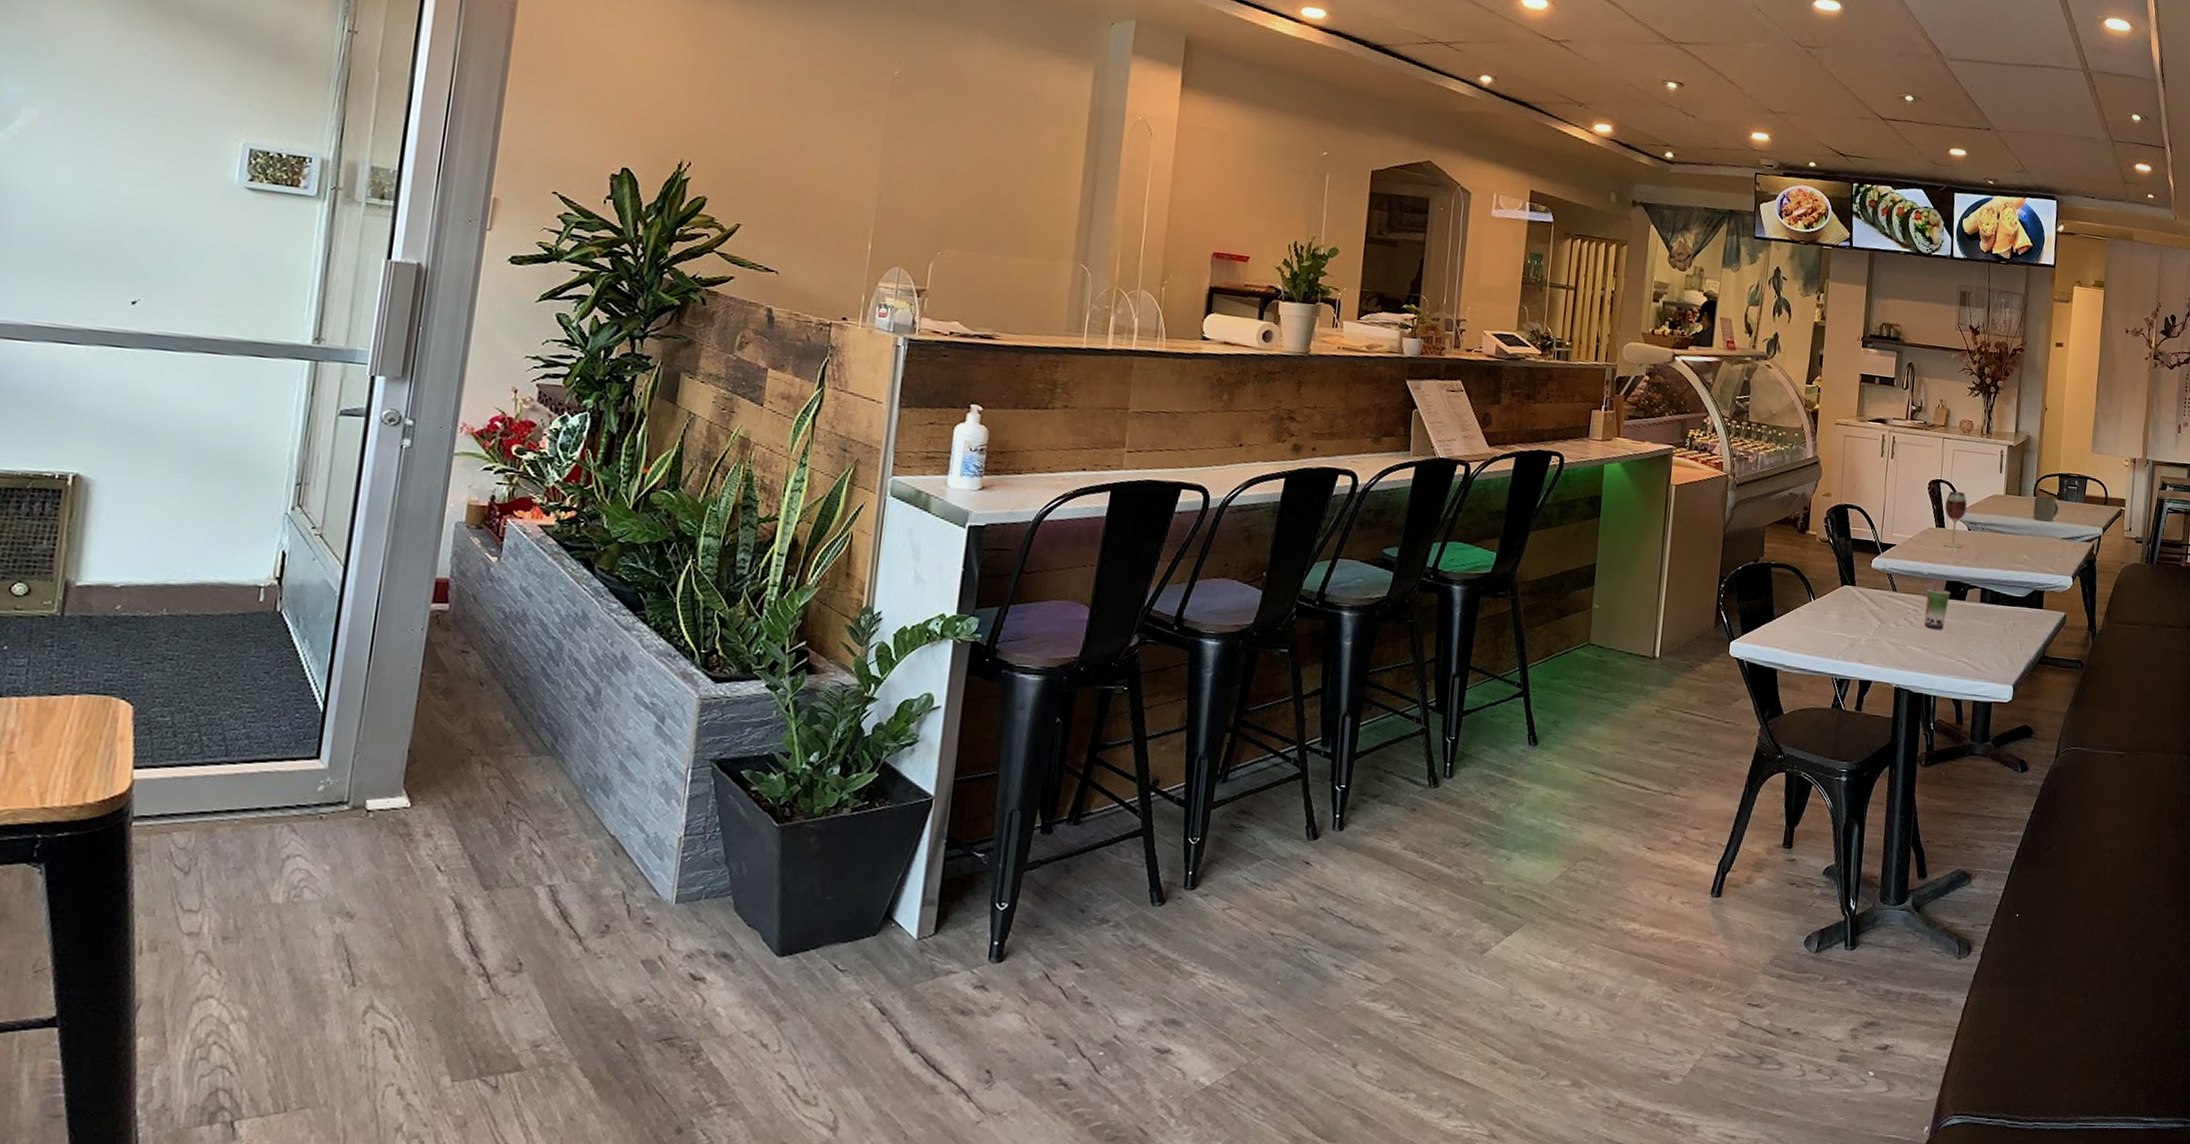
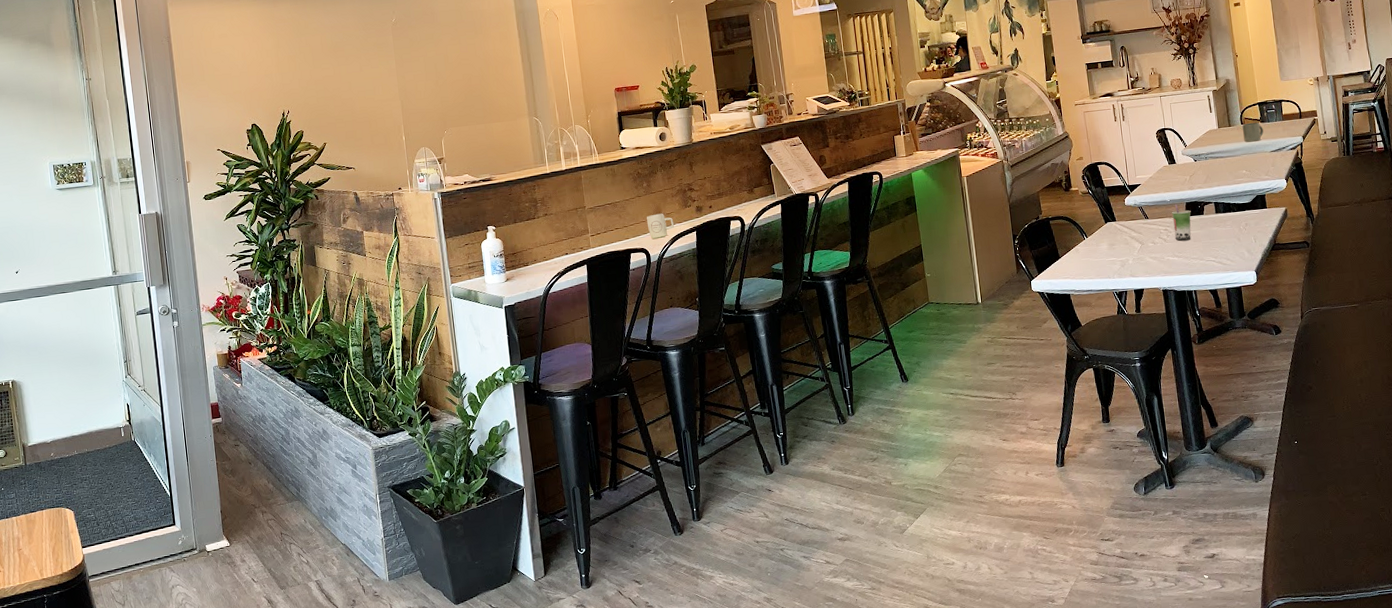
mug: none [1215,441,1256,477] -> present [646,213,675,239]
wineglass: present [1944,491,1967,548] -> none [1172,134,1192,178]

